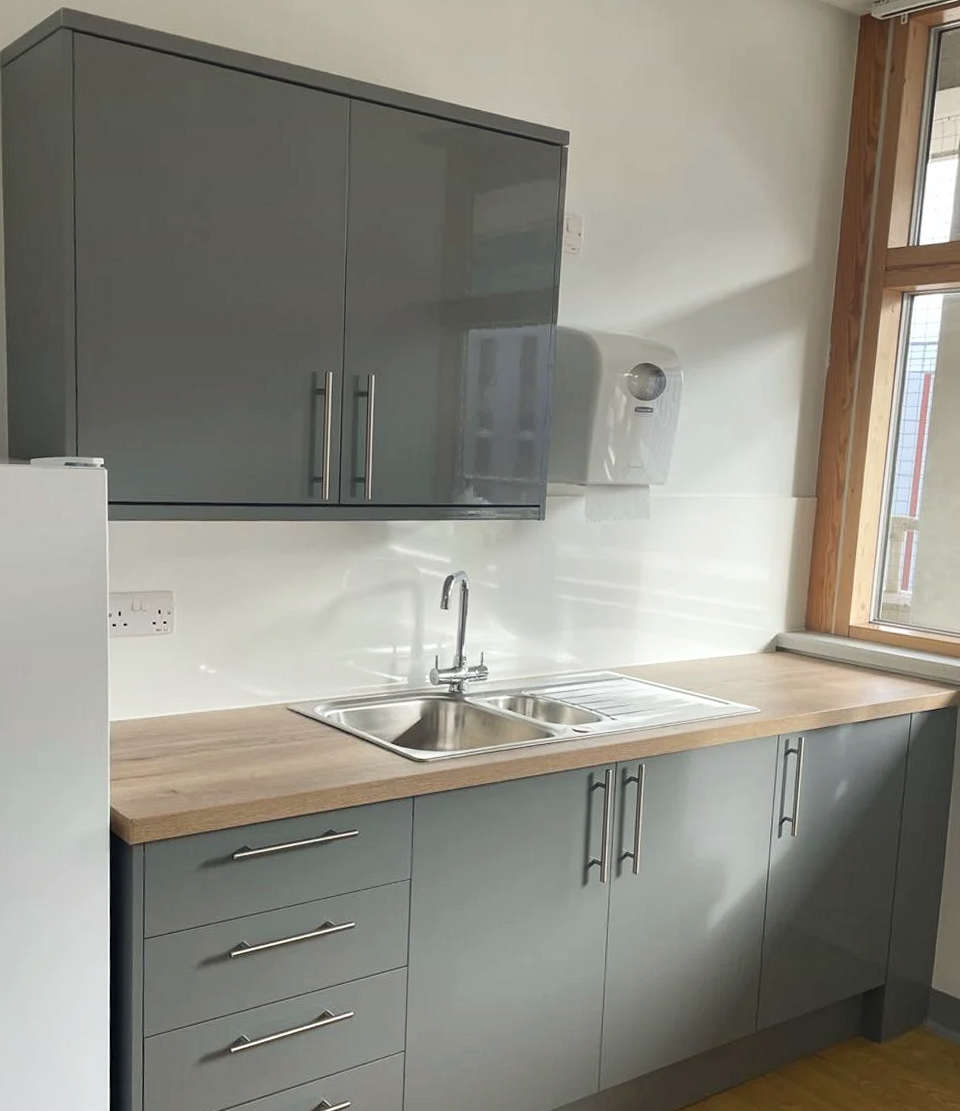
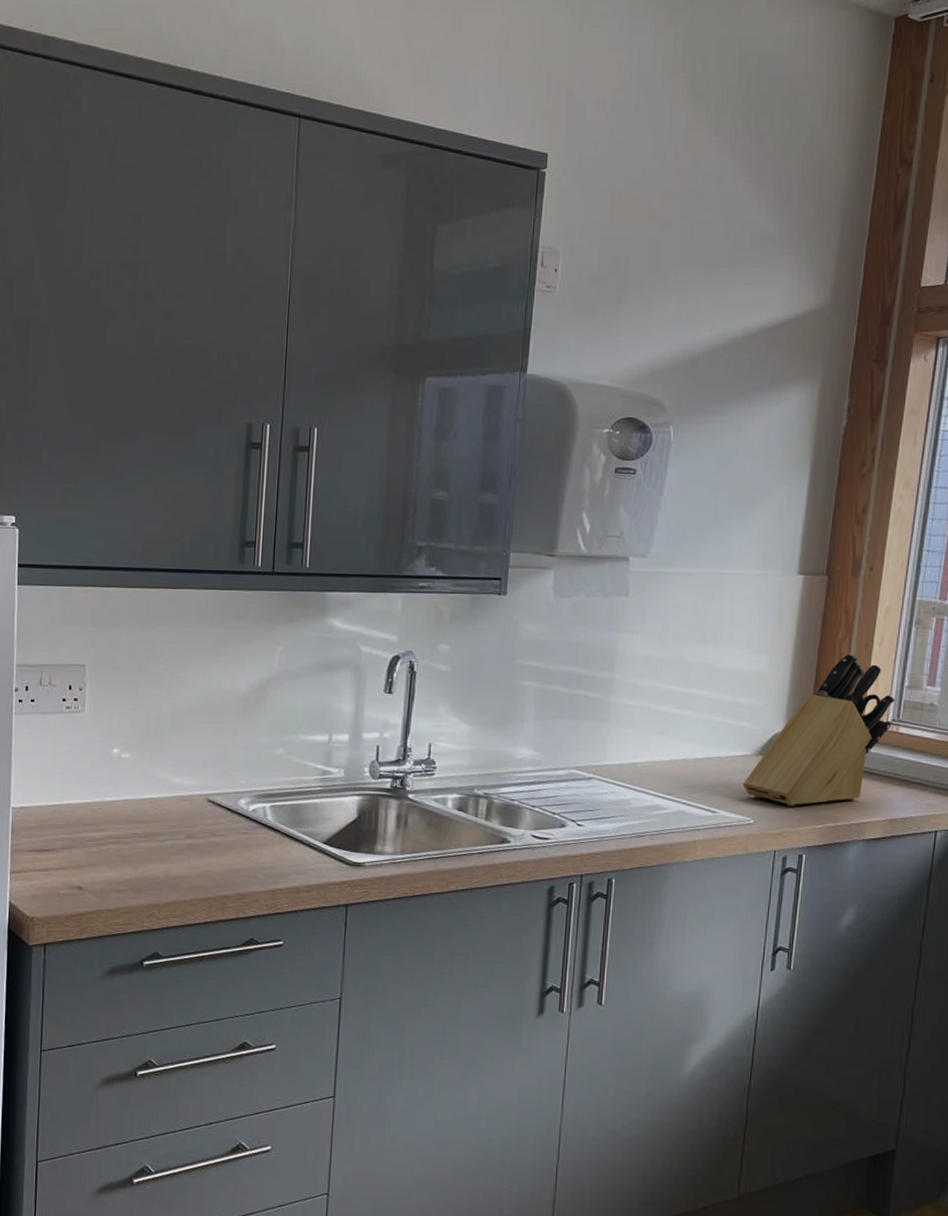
knife block: none [750,563,875,696] -> present [742,653,894,806]

